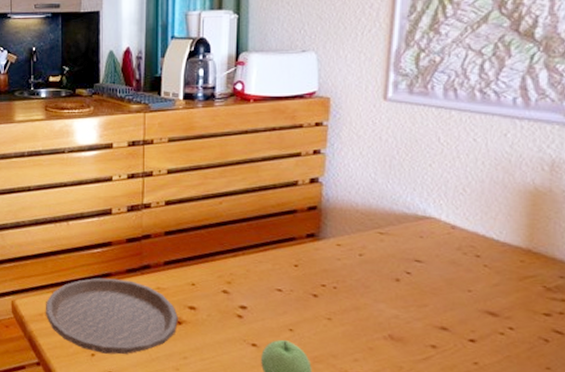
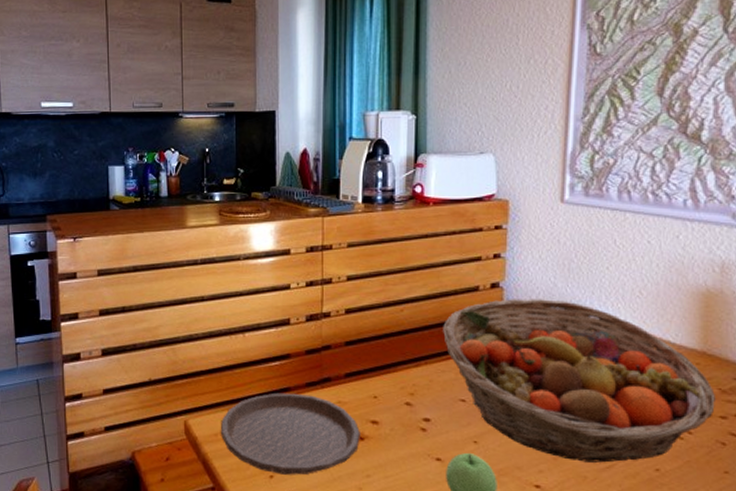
fruit basket: none [261,194,541,354] -> present [443,299,717,463]

